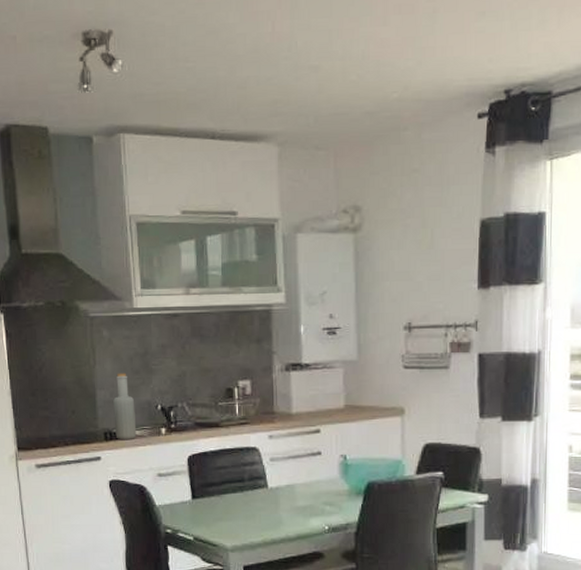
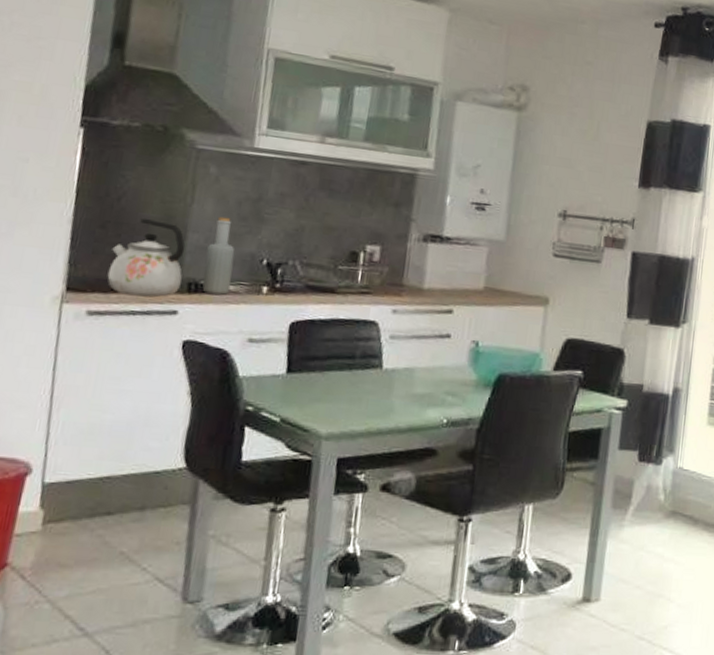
kettle: none [43,383,100,448] -> present [106,218,185,298]

